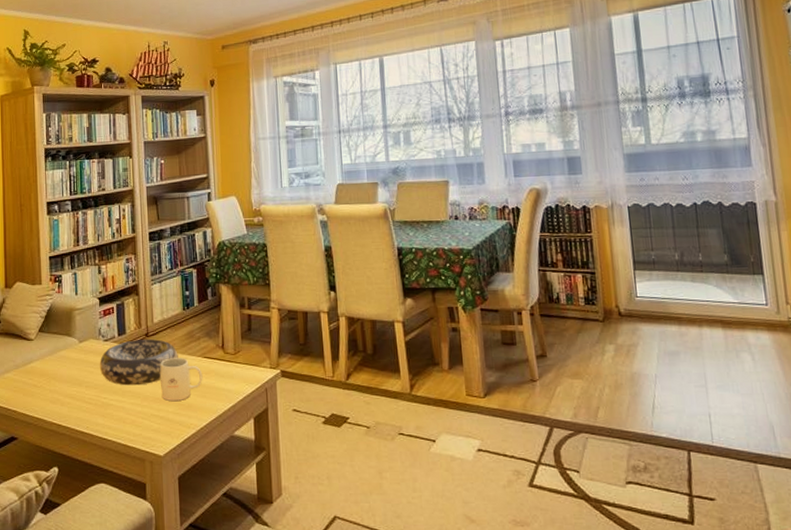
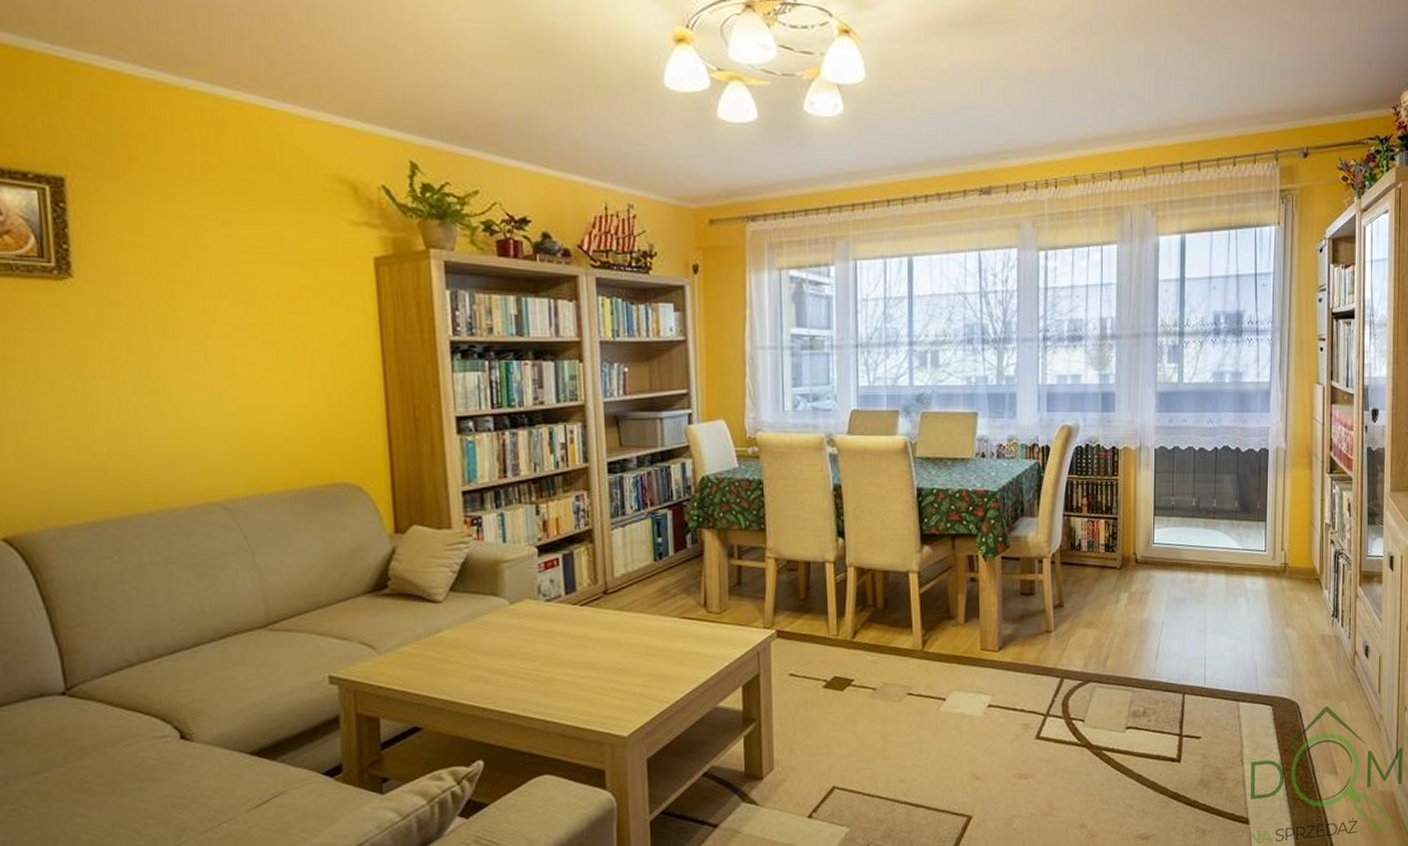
decorative bowl: present [99,339,178,386] -> none [539,597,648,656]
mug: present [159,358,203,401] -> none [622,619,680,671]

